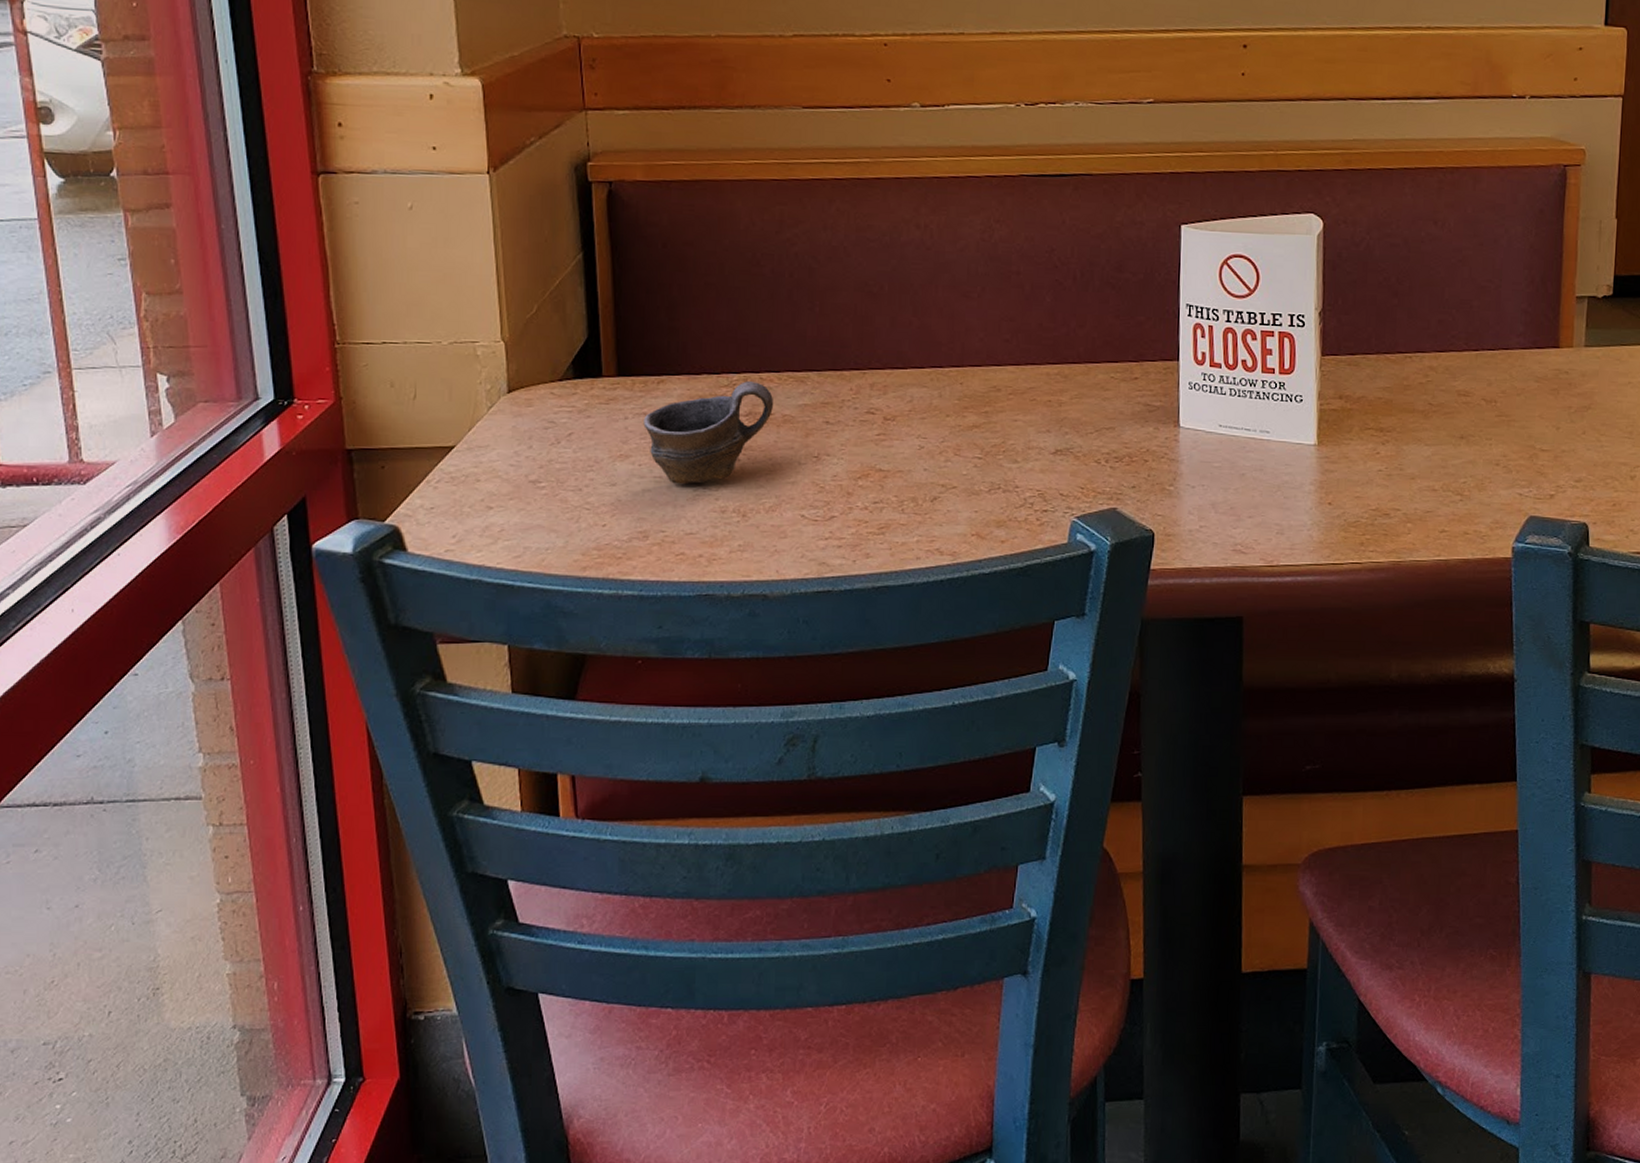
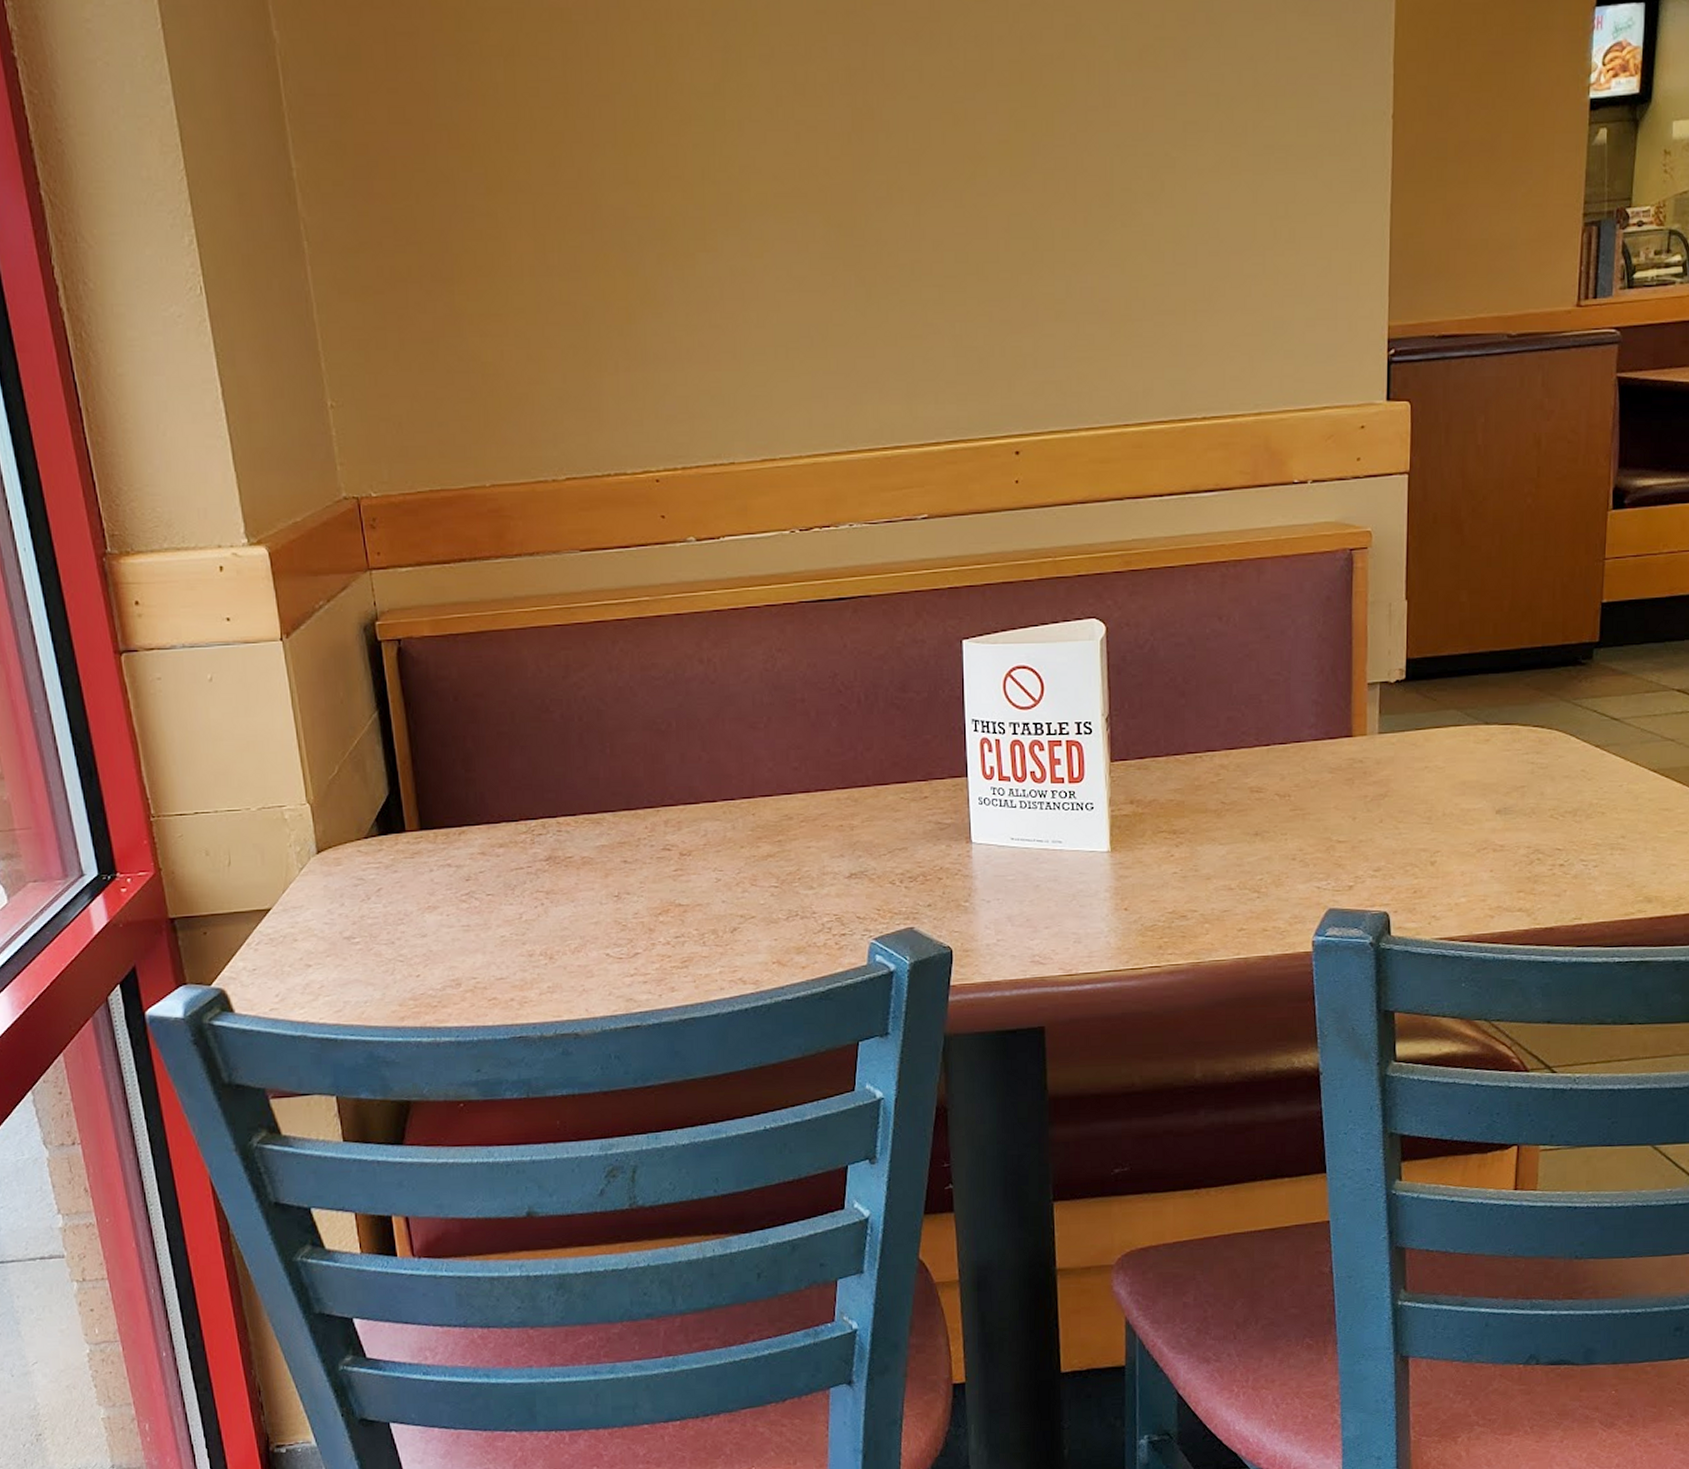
cup: present [643,381,774,485] -> none [448,826,573,932]

